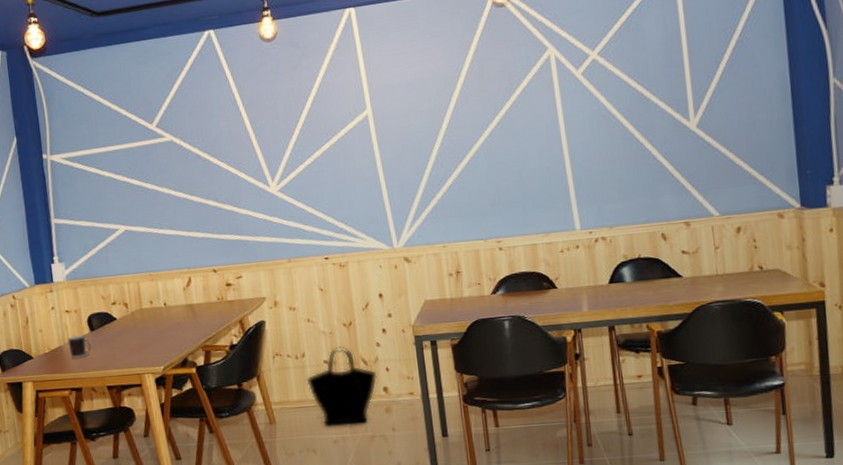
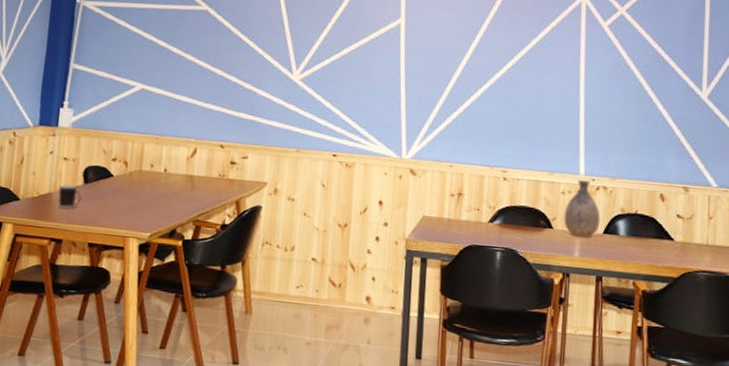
tote bag: present [306,346,378,428] -> none [290,246,362,332]
vase: none [566,234,604,293] -> present [564,180,600,239]

